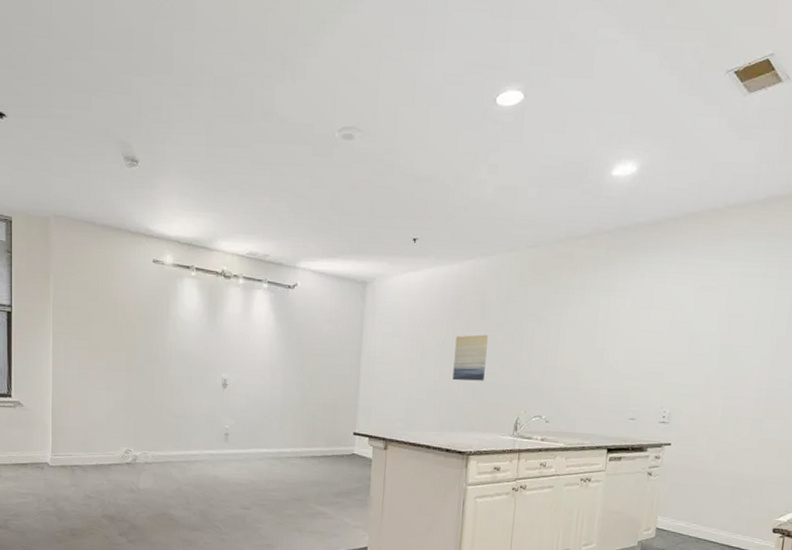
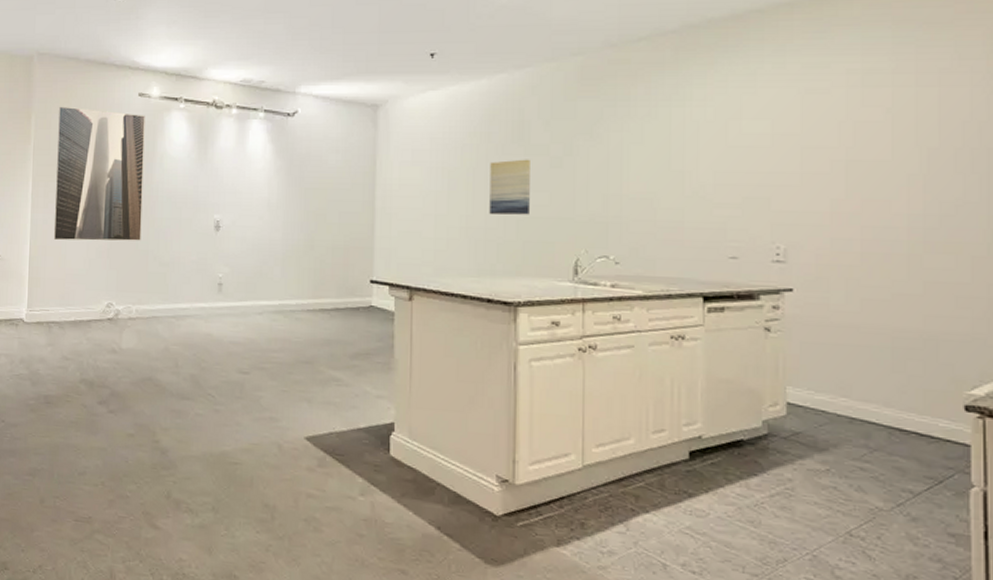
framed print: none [74,268,159,396] -> present [53,106,145,241]

